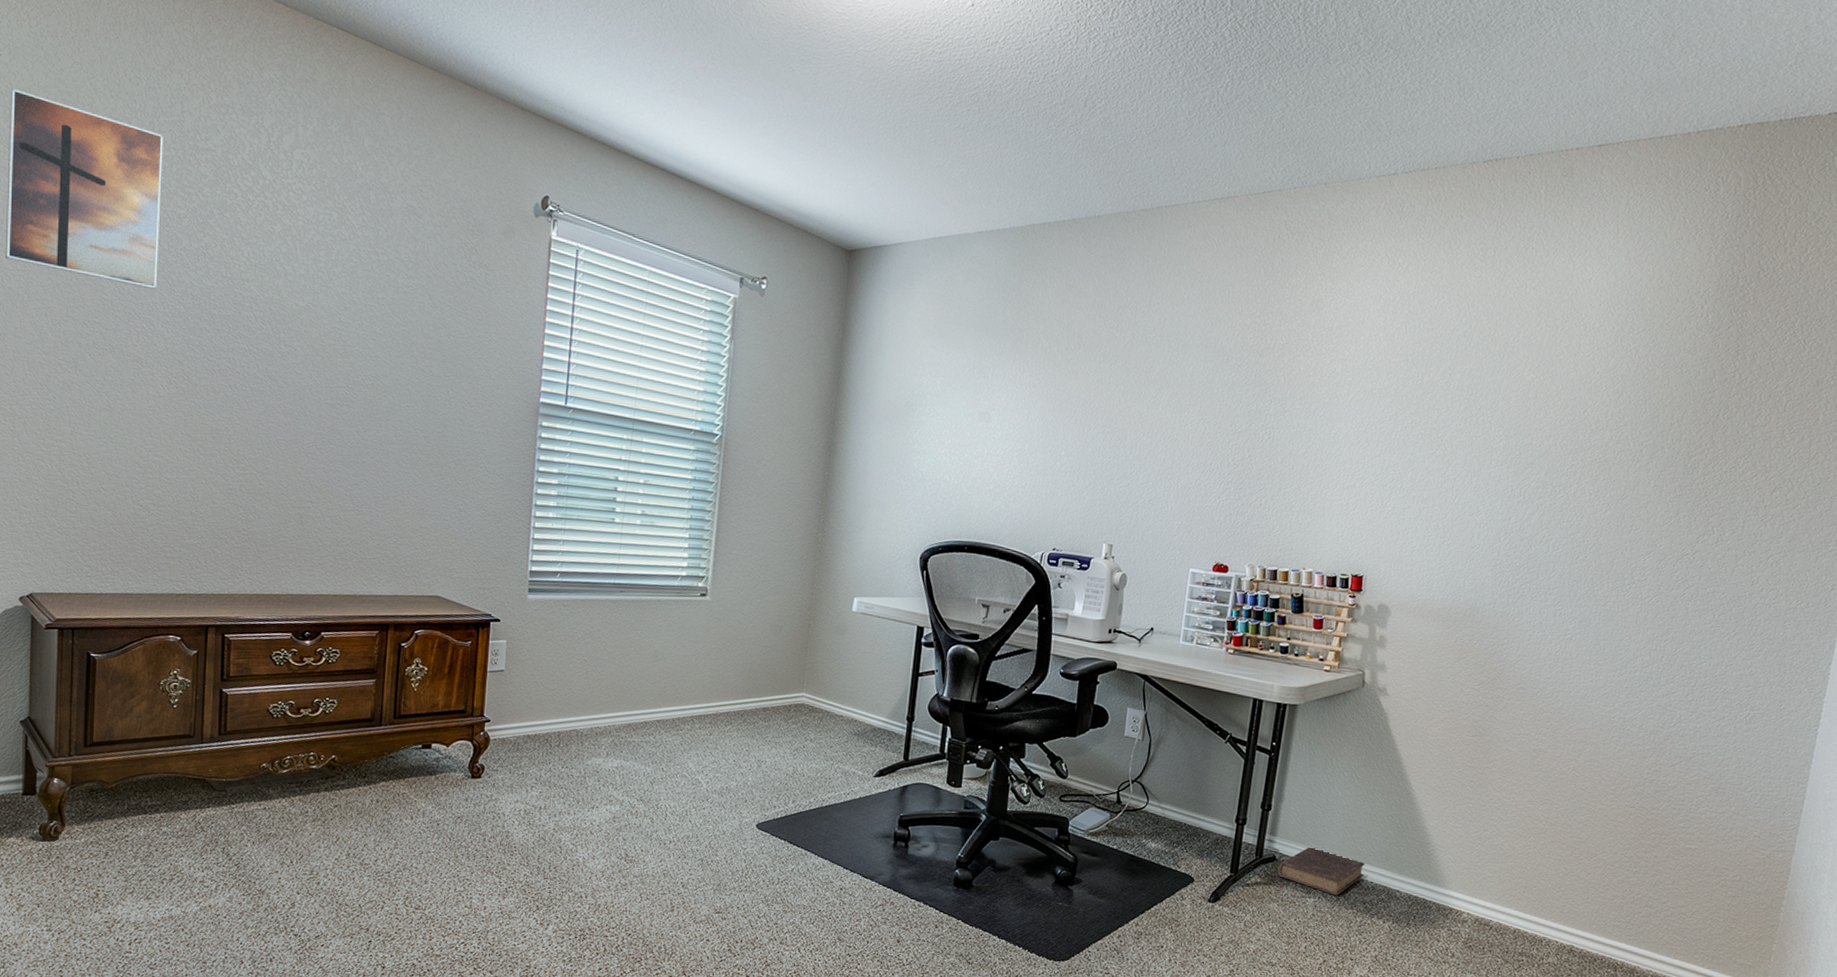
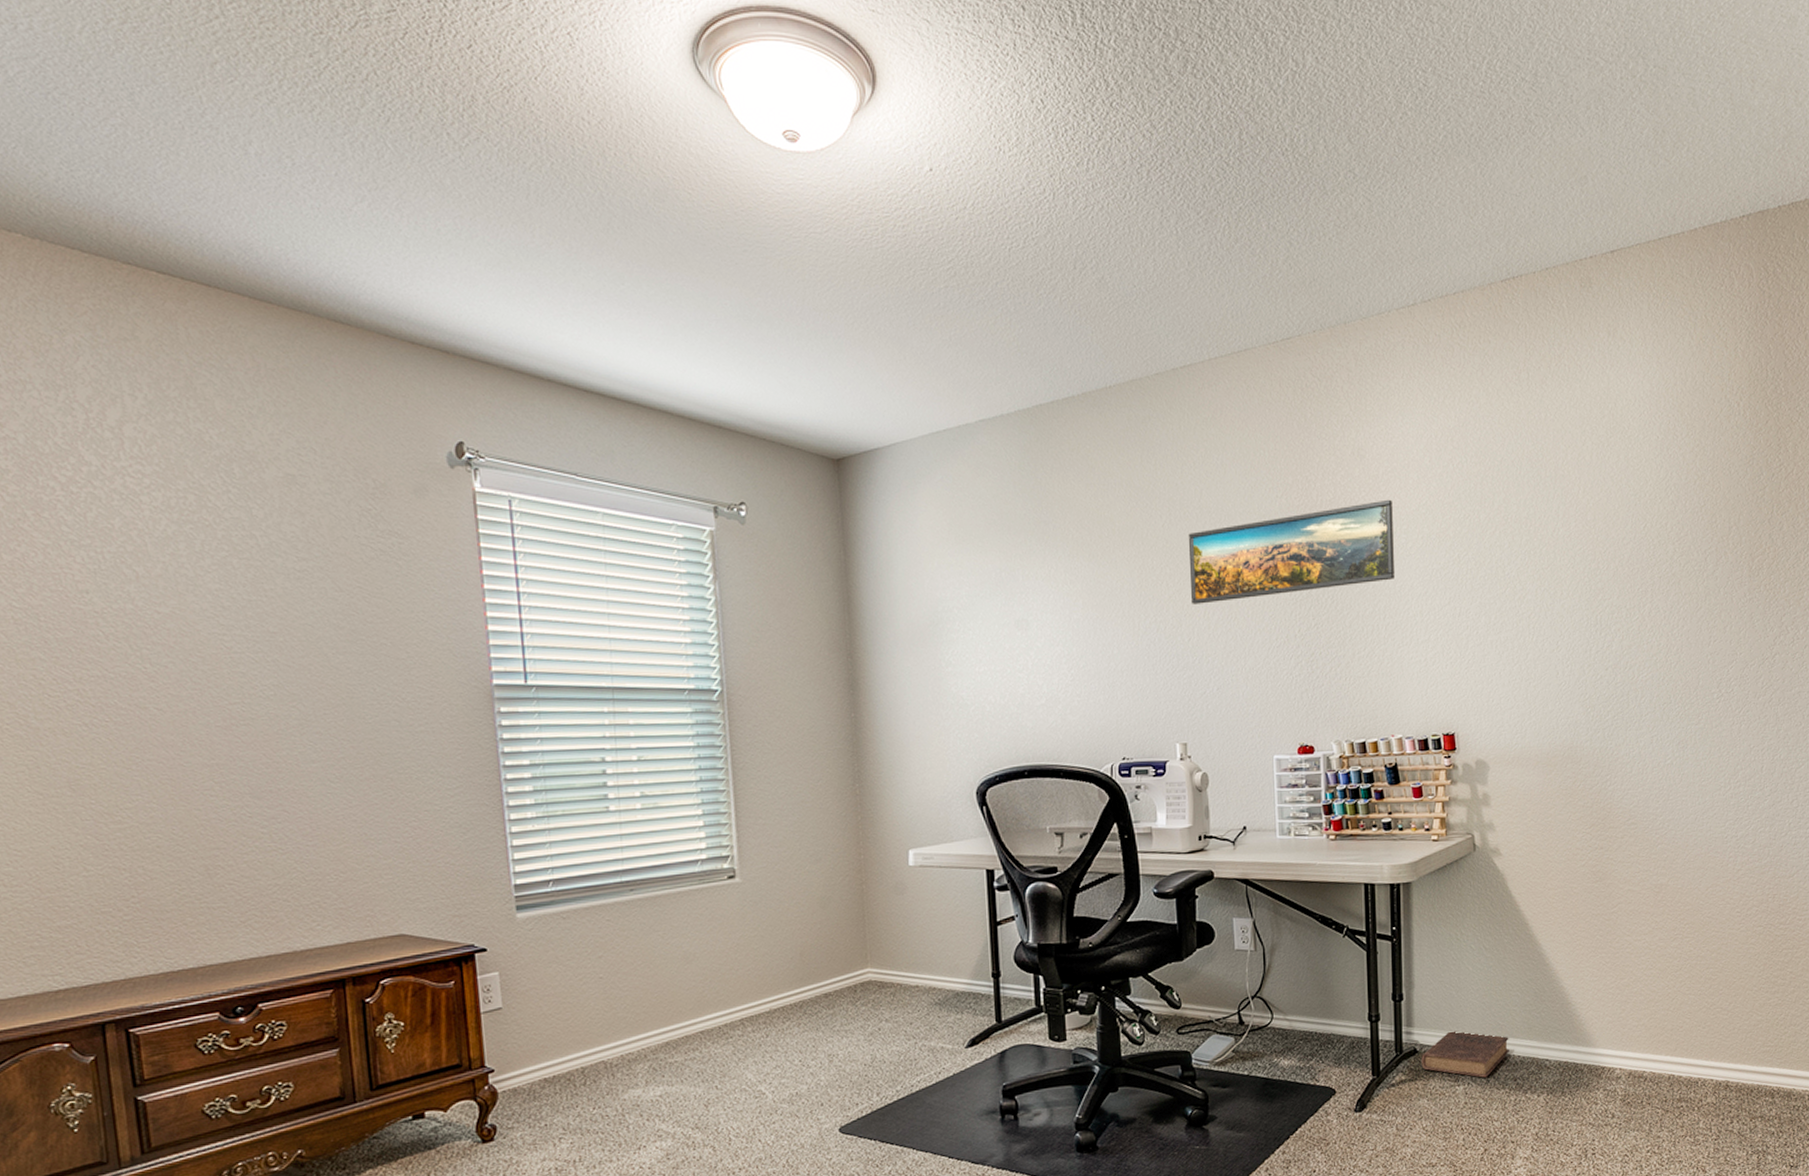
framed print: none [1139,351,1342,426] -> present [1188,499,1394,604]

